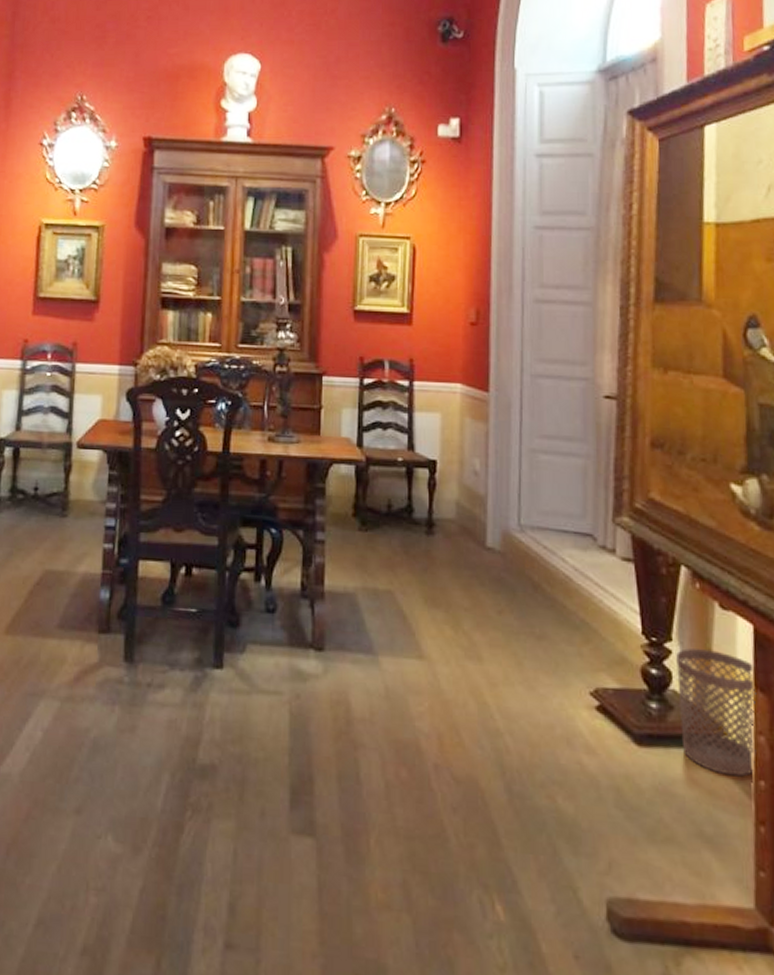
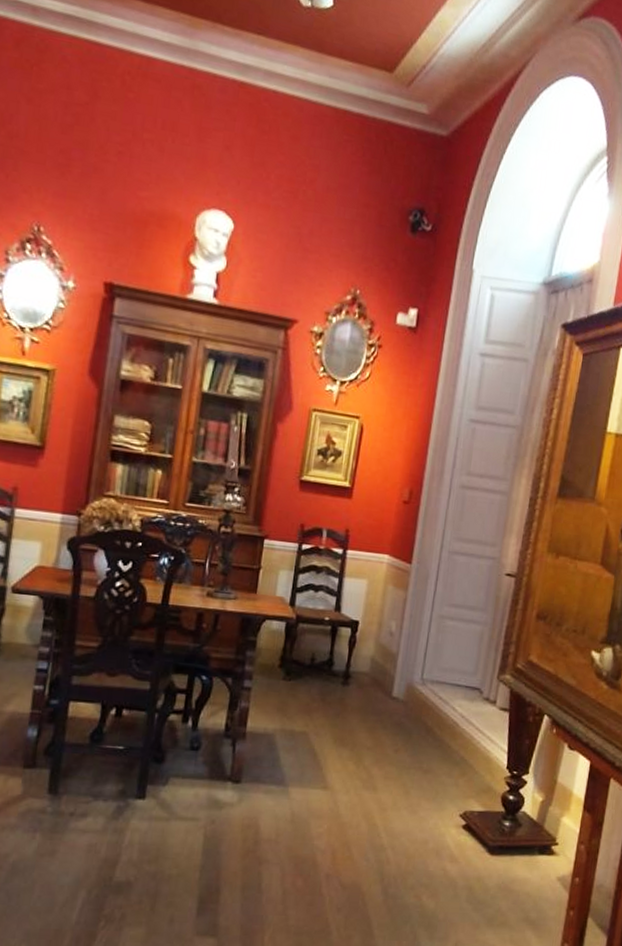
wastebasket: present [676,648,757,777] -> none [524,780,587,876]

